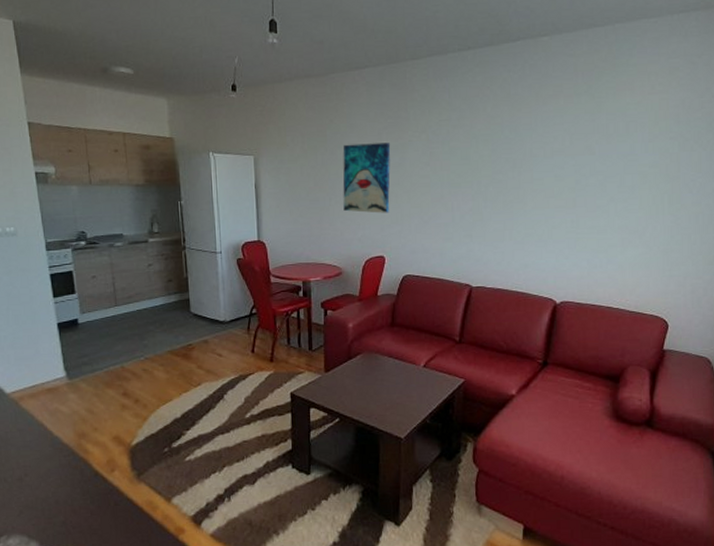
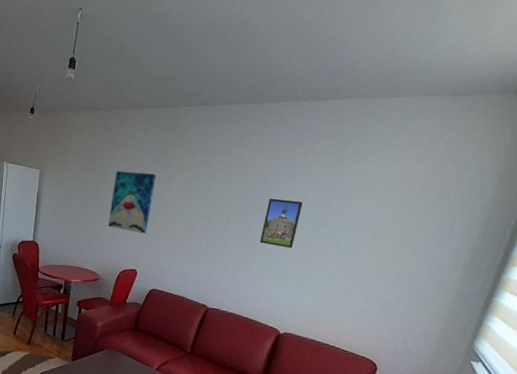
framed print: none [518,150,560,206] -> present [259,198,303,249]

